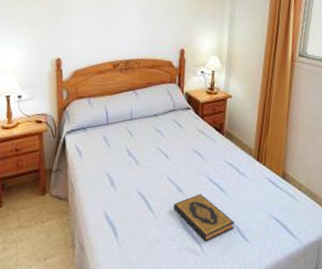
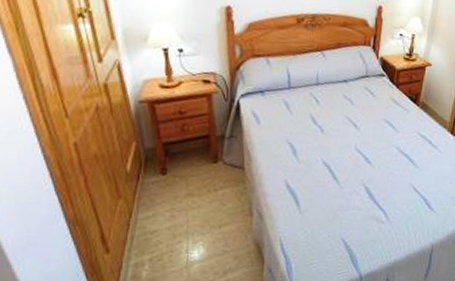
hardback book: present [174,194,234,242] -> none [360,165,422,211]

